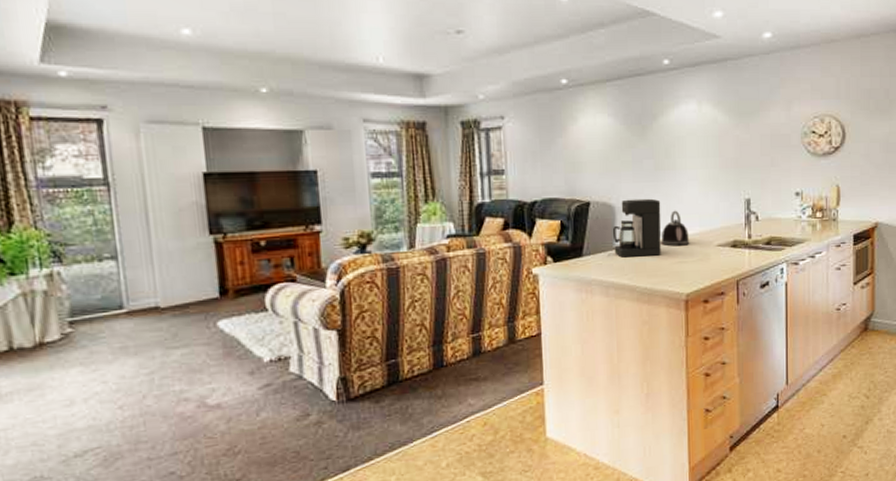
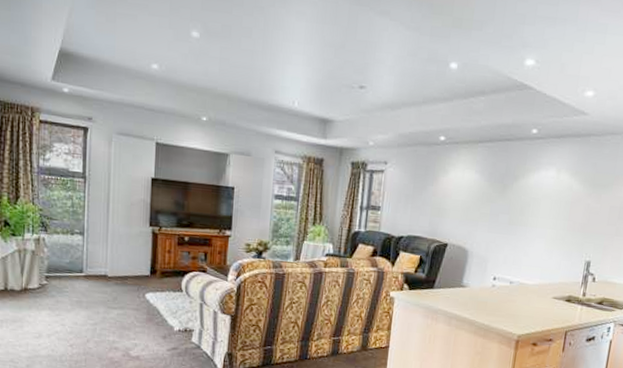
coffee maker: present [612,198,662,258] -> none [461,246,509,298]
kettle: present [661,210,690,247] -> none [503,261,530,294]

